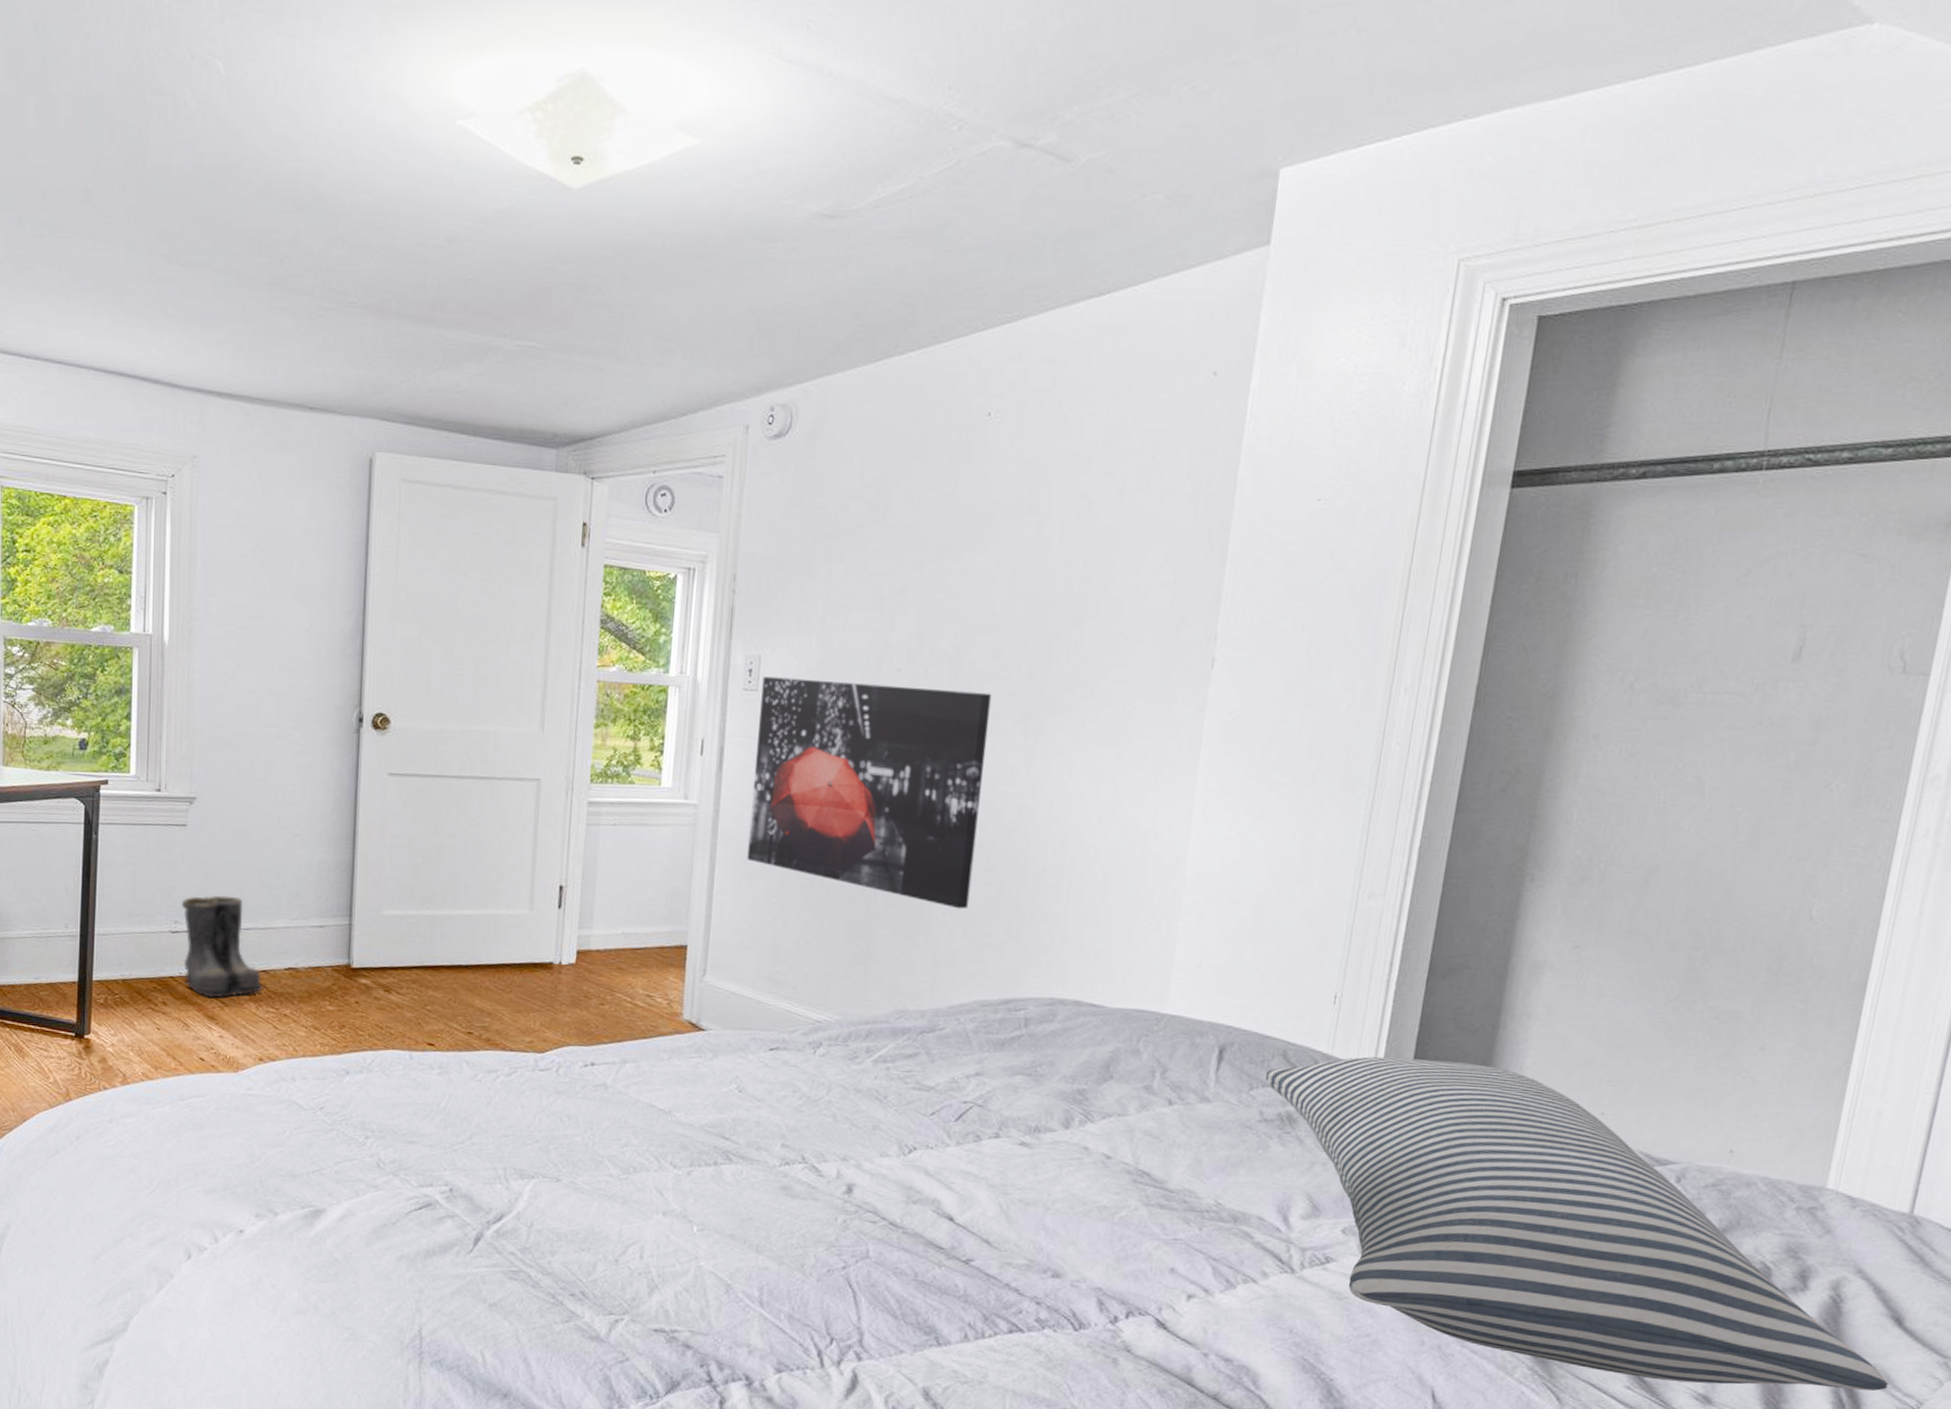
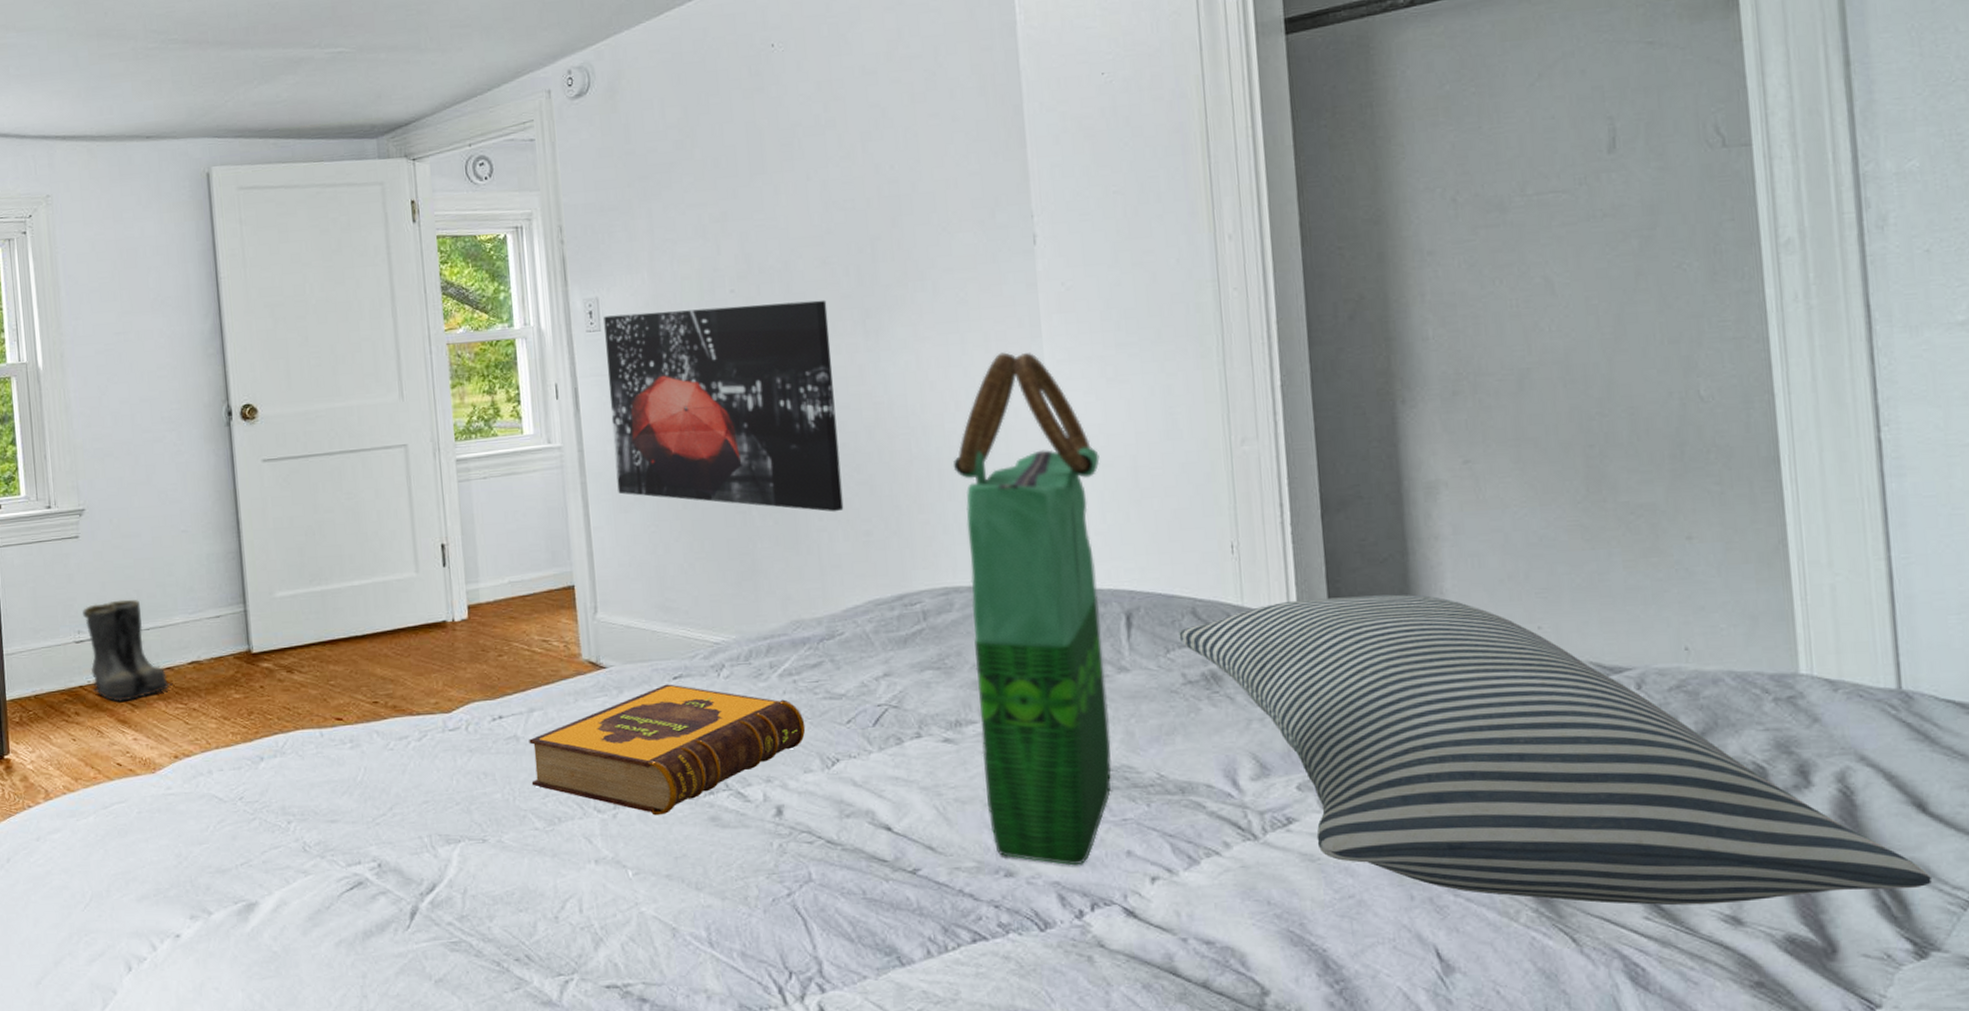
hardback book: none [613,1054,891,1178] -> present [529,684,806,816]
tote bag: none [1047,773,1229,1276] -> present [953,352,1112,866]

